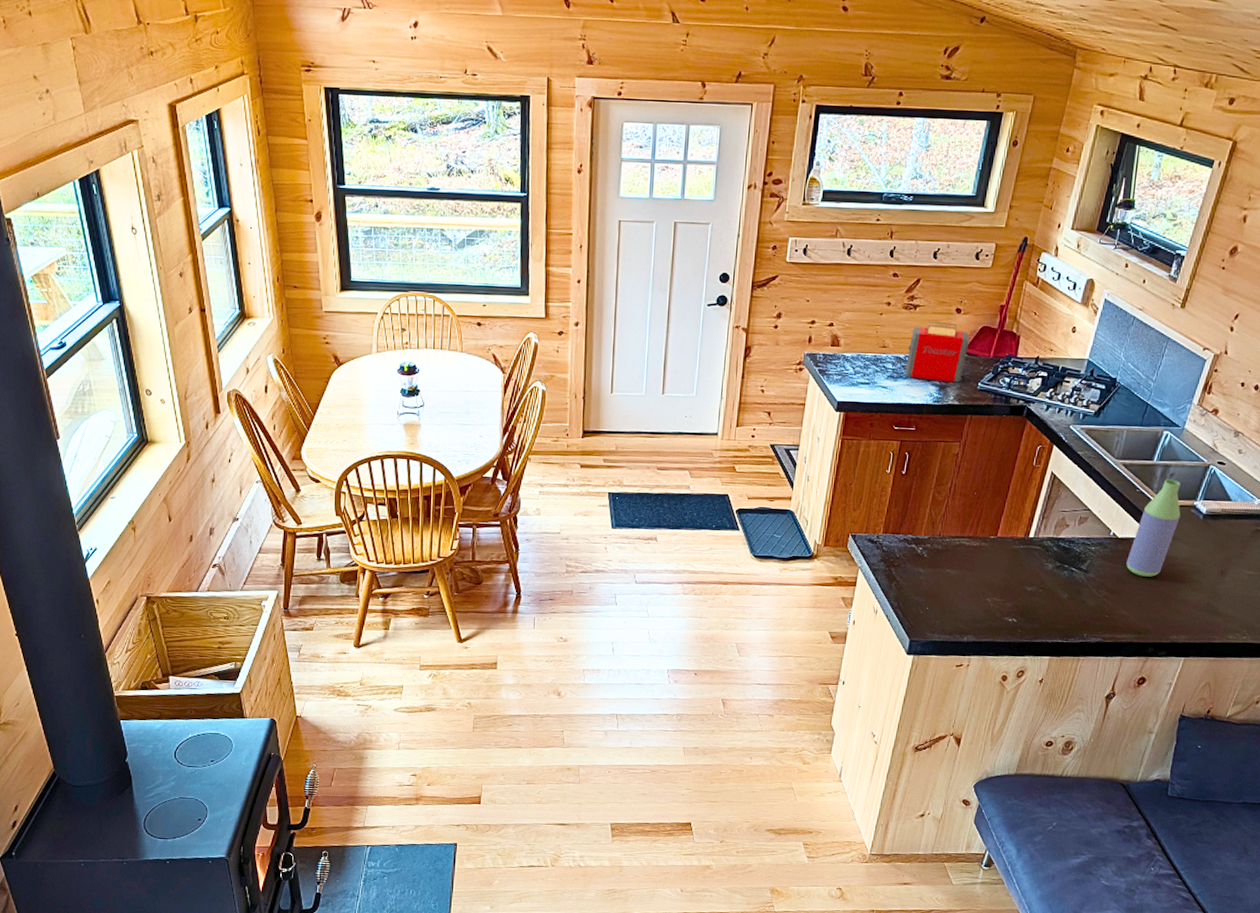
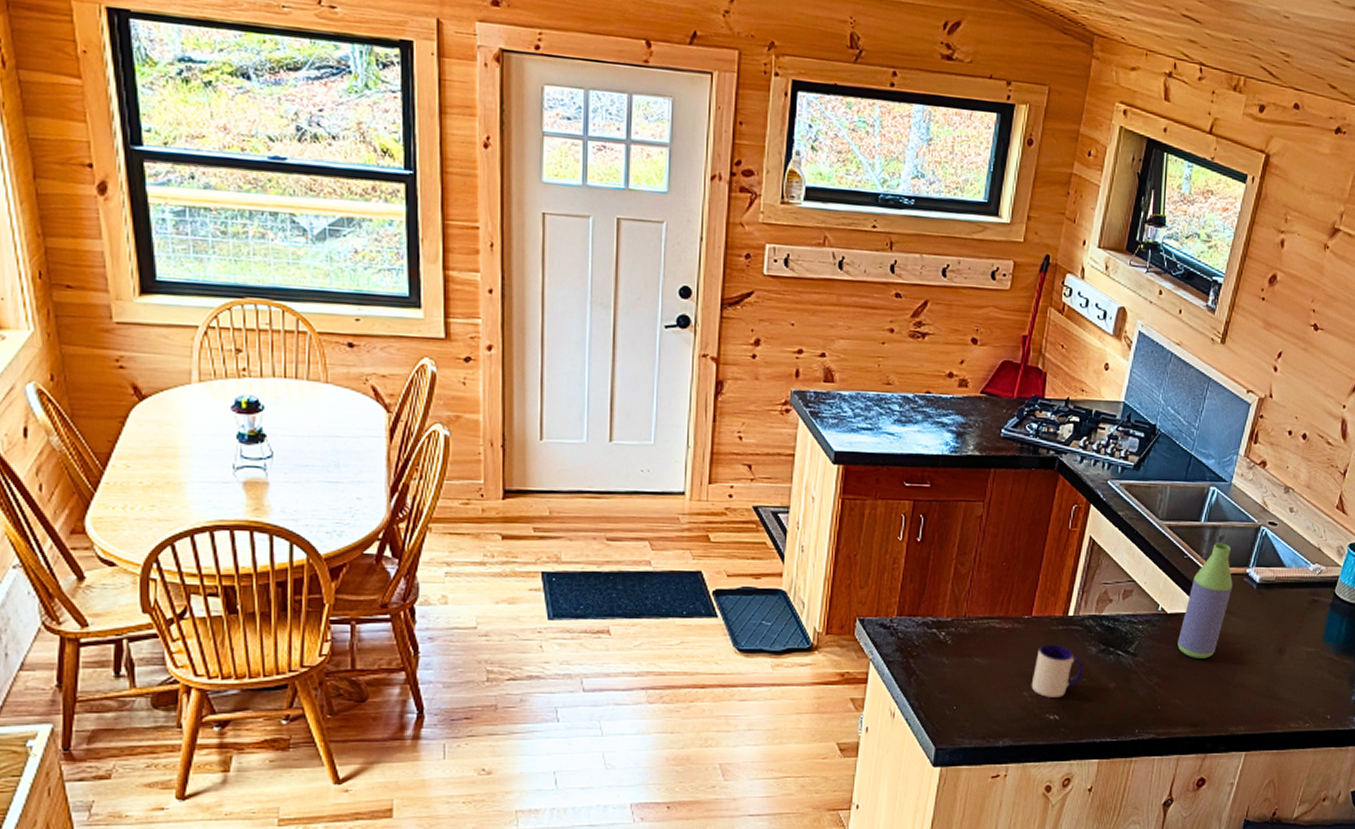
toaster: present [905,321,970,383] -> none [915,353,989,429]
mug: none [993,560,1041,604] -> present [1031,644,1084,697]

